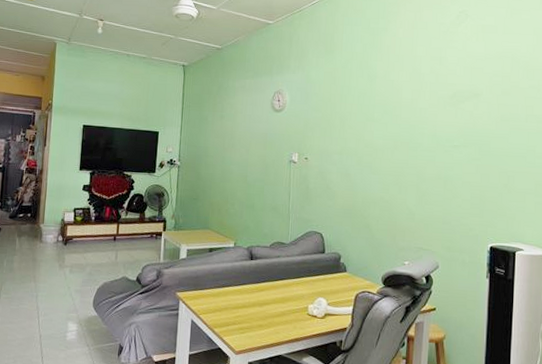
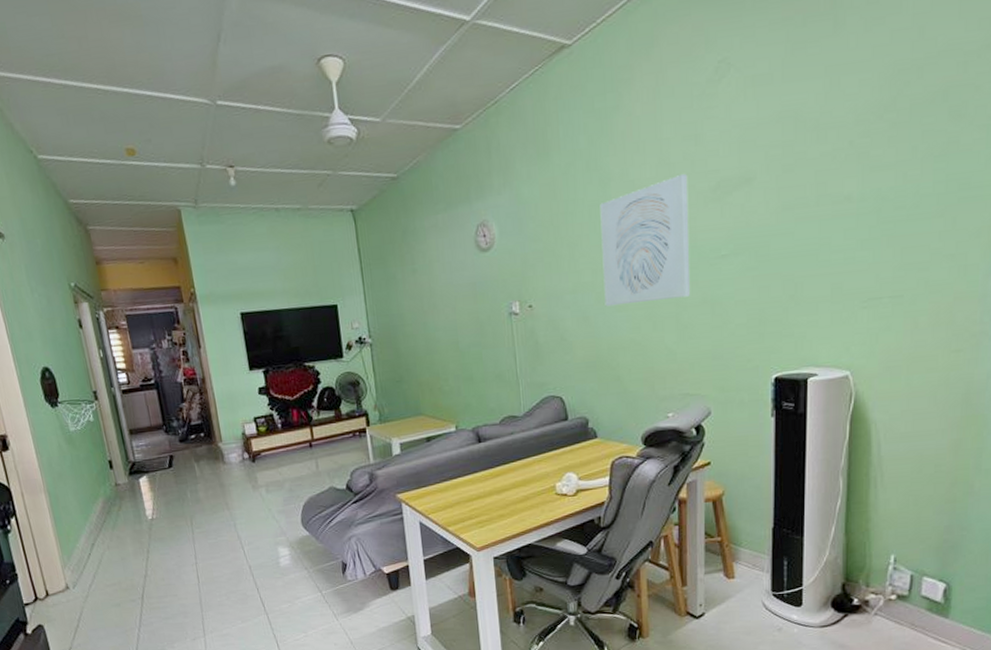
wall art: none [363,82,433,172] -> present [600,173,691,307]

